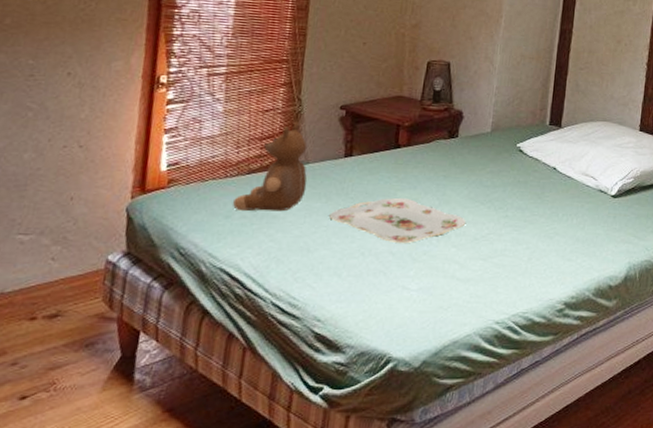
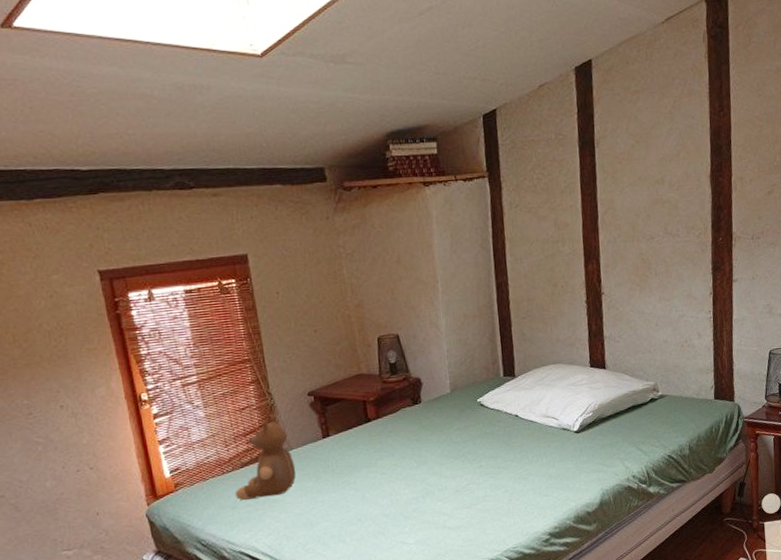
serving tray: present [329,197,466,244] -> none [322,465,446,506]

